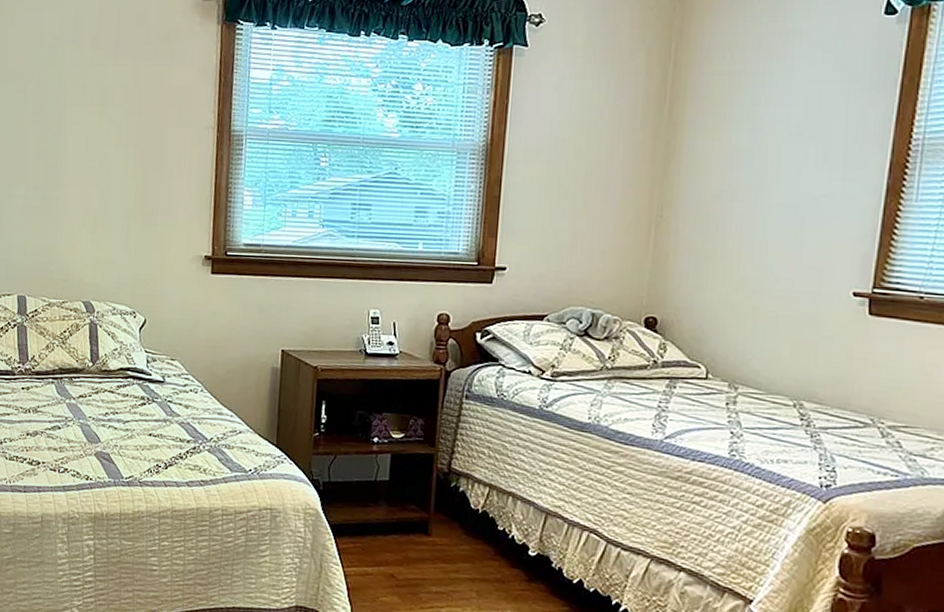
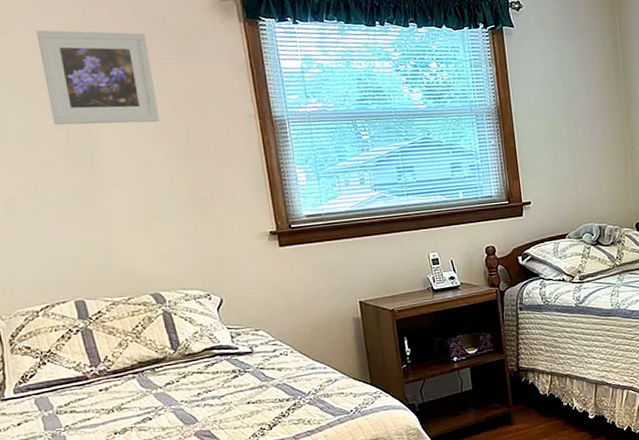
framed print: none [32,24,127,125] -> present [36,30,160,126]

